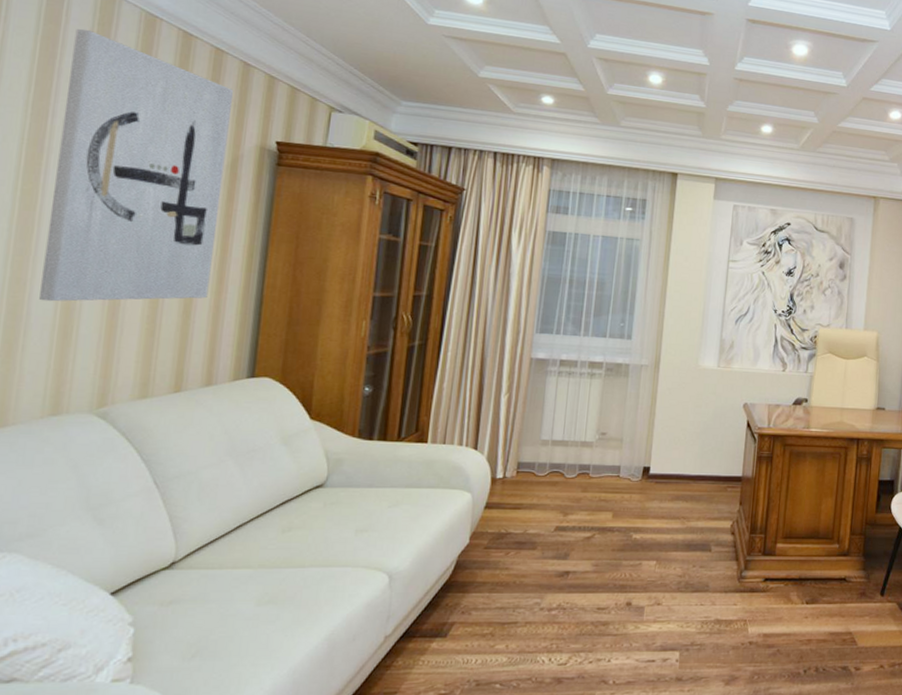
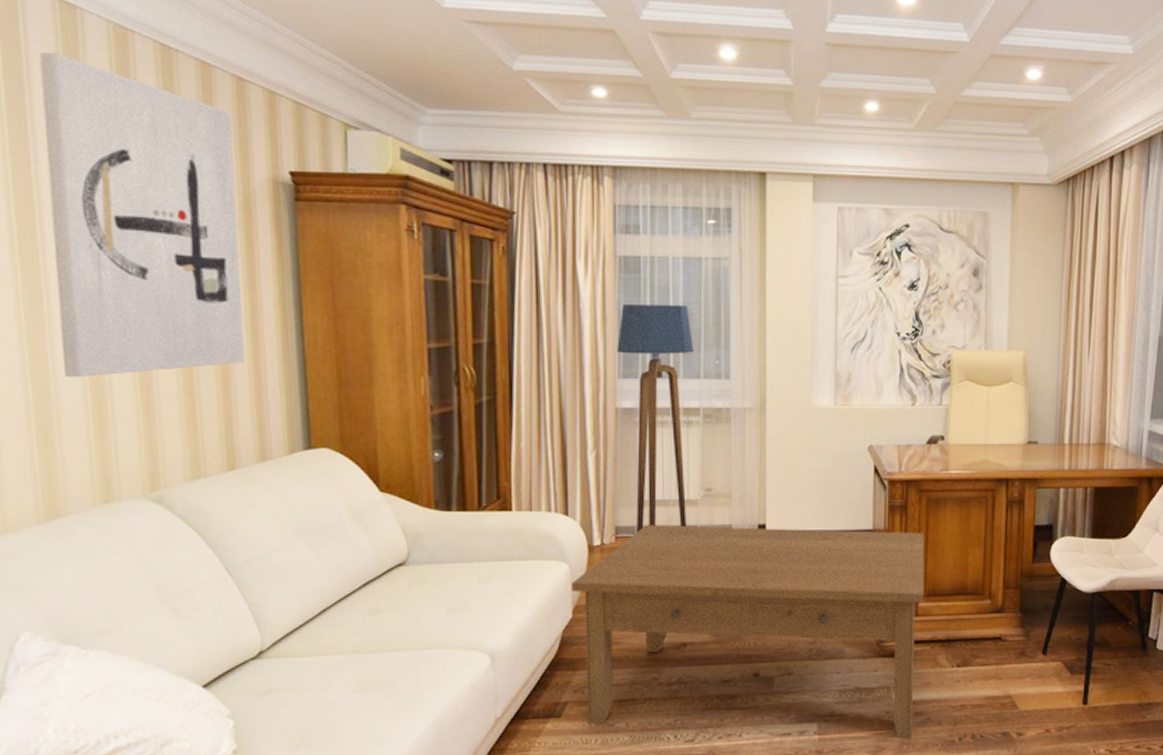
coffee table: none [470,462,785,669] -> present [570,525,925,739]
floor lamp: none [536,271,603,469] -> present [617,304,693,533]

